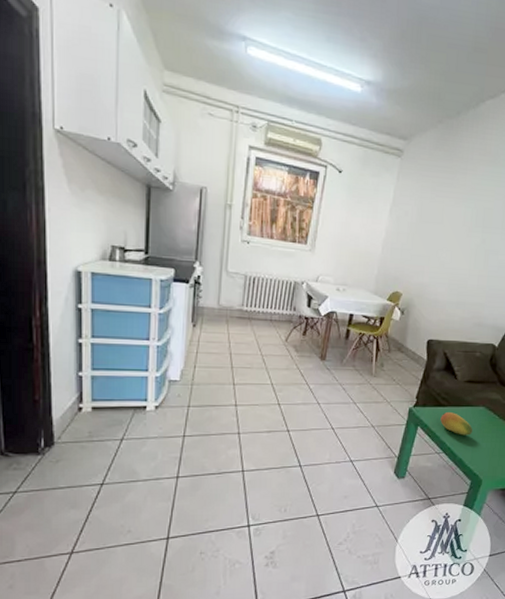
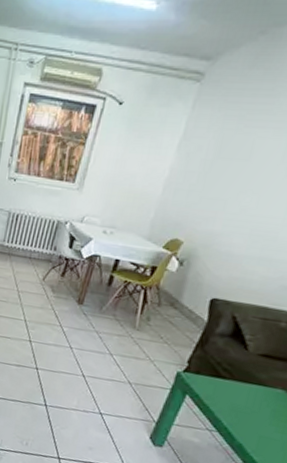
fruit: present [440,412,472,436] -> none [217,386,263,420]

